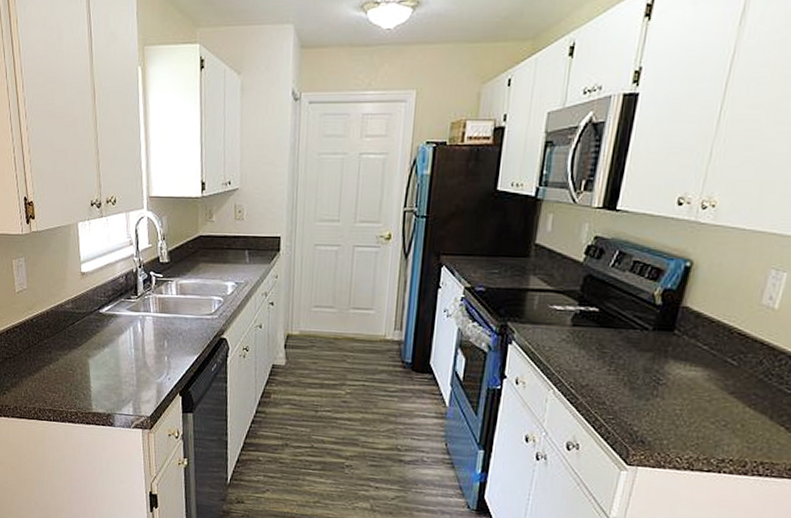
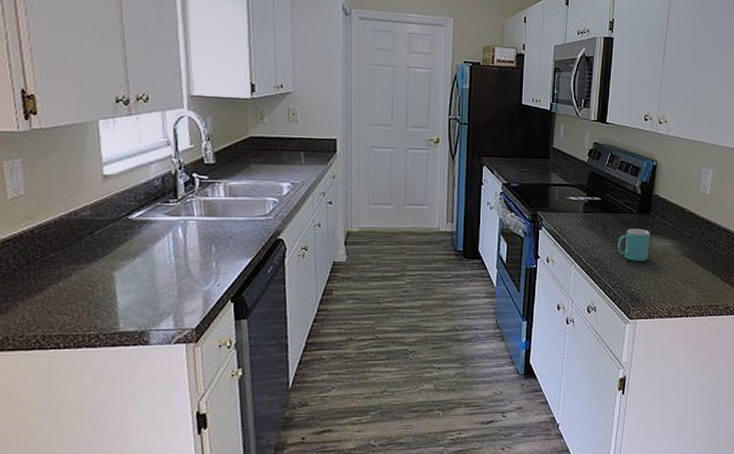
mug: none [617,349,672,394] -> present [617,228,651,261]

